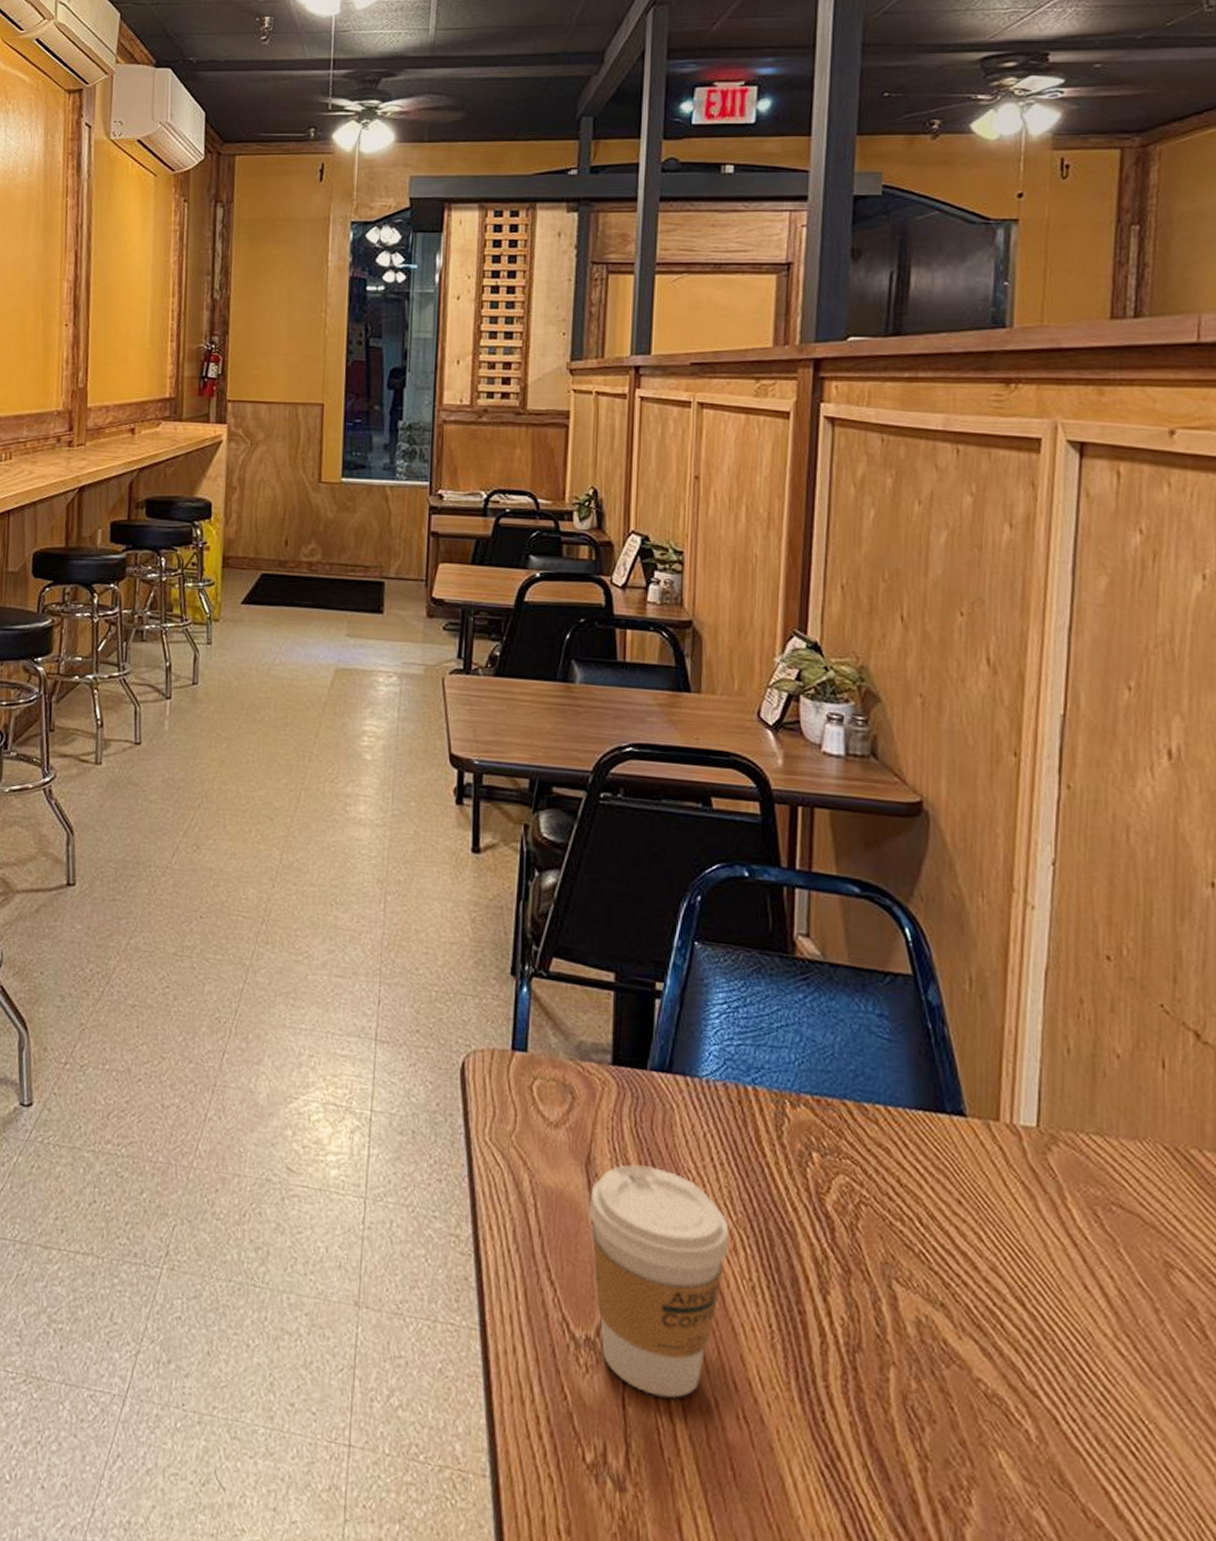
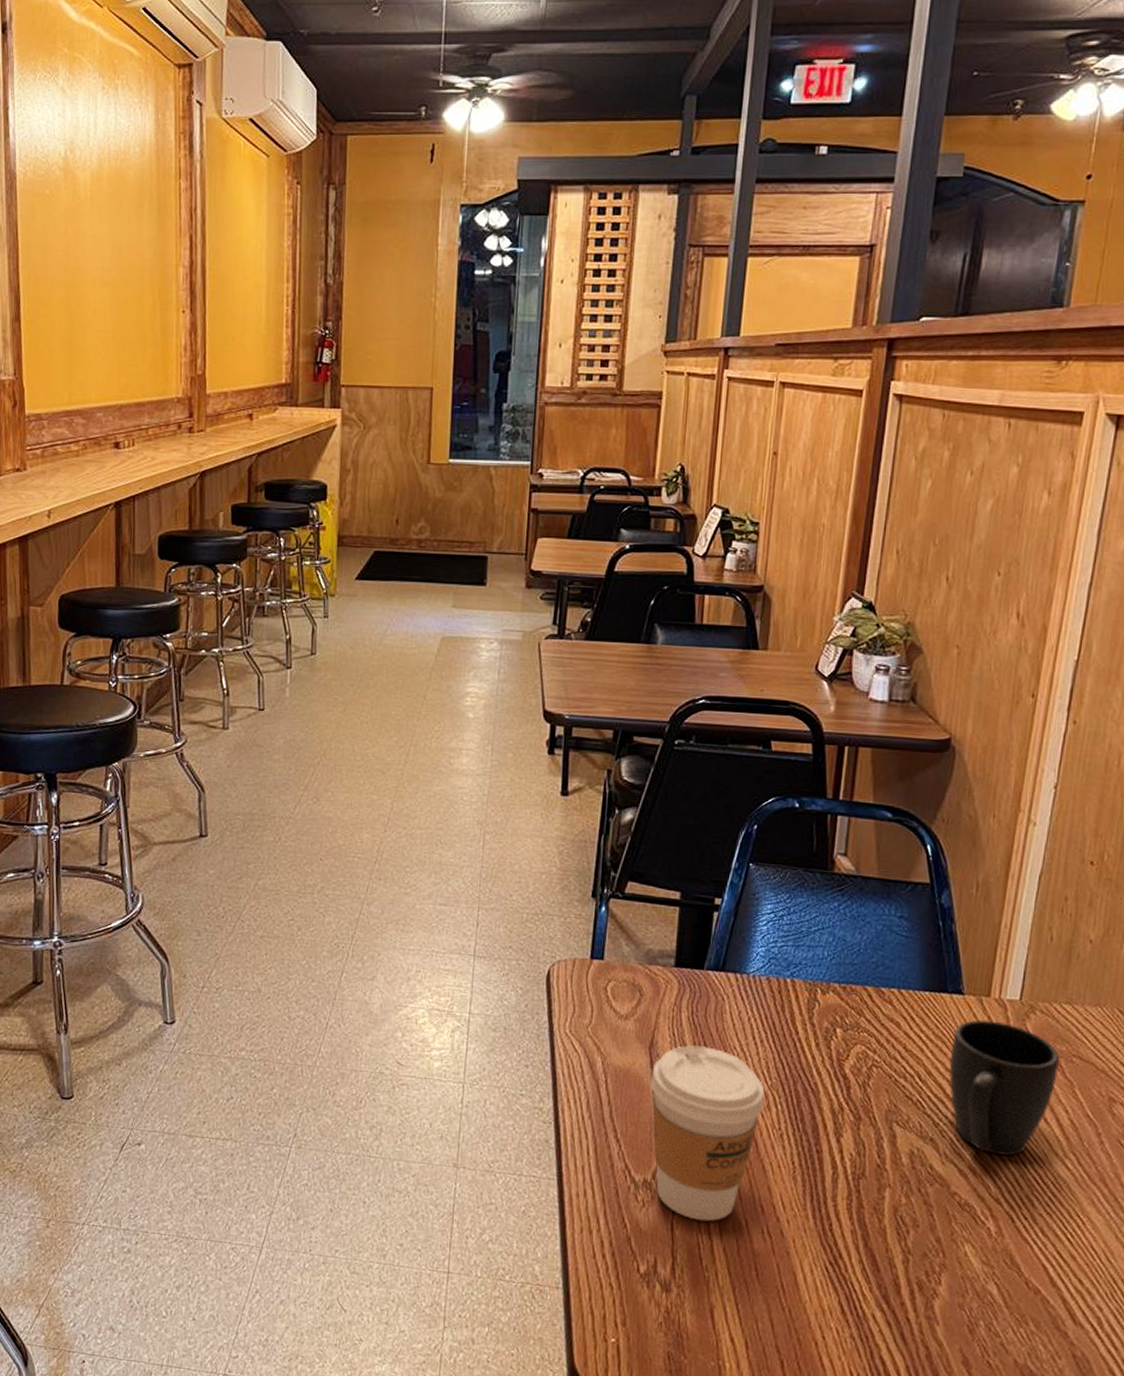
mug: none [956,1149,1096,1333] -> present [949,1019,1060,1156]

